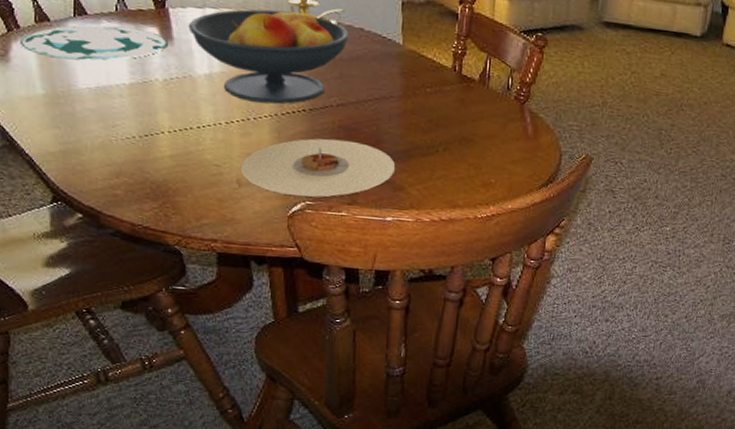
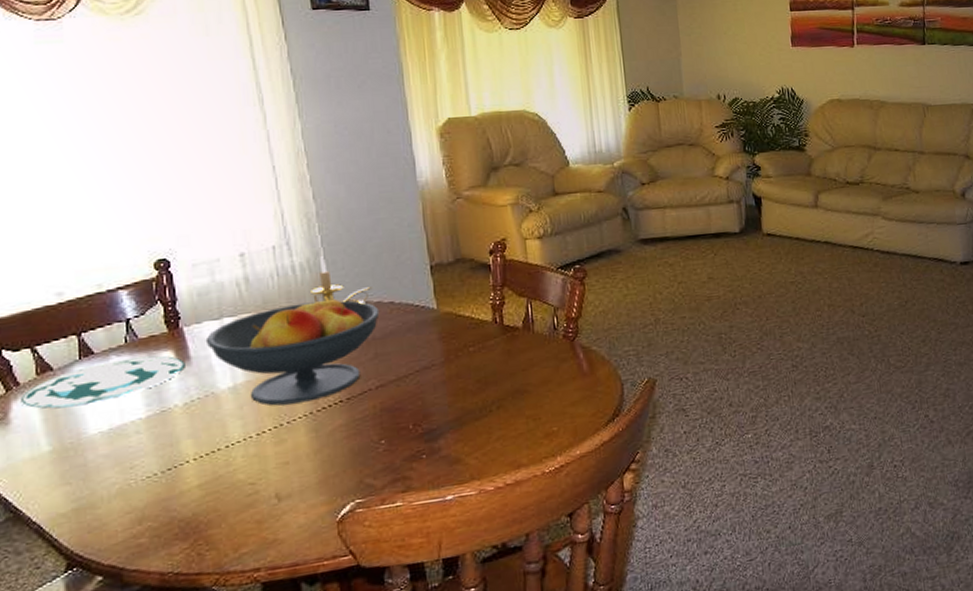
plate: present [240,138,396,197] -> none [278,422,449,499]

